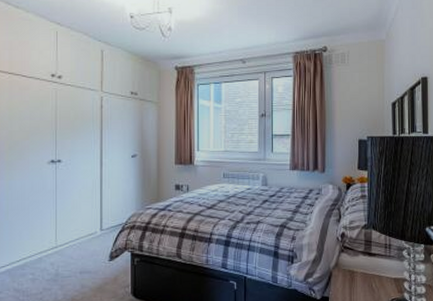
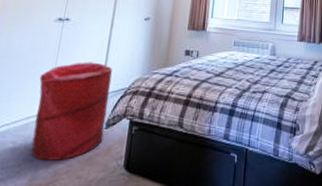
laundry hamper: none [44,200,109,289] -> present [31,62,112,161]

